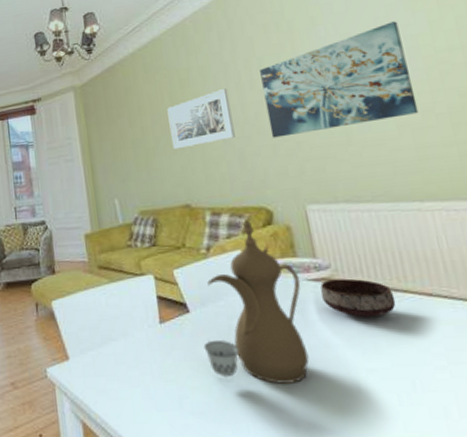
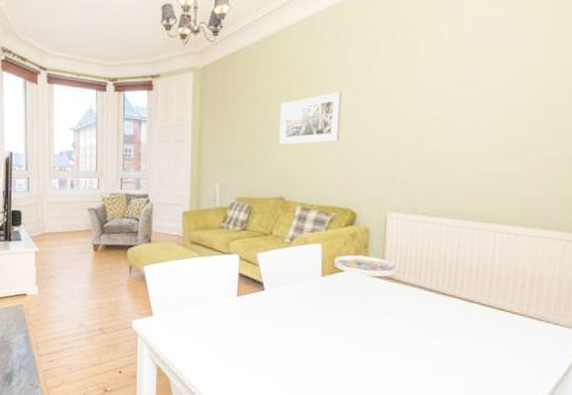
teapot: present [203,221,309,384] -> none [271,220,366,357]
wall art: present [260,21,419,138] -> none [373,48,520,147]
bowl: present [320,278,396,317] -> none [380,278,442,313]

